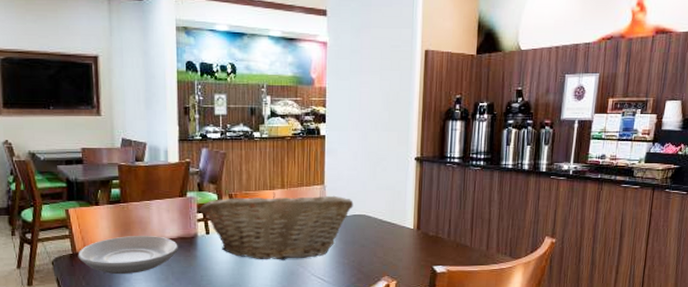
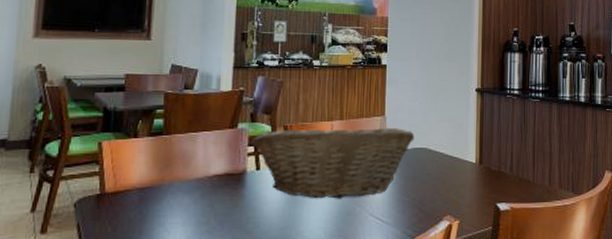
plate: present [78,236,178,275] -> none [106,172,224,218]

